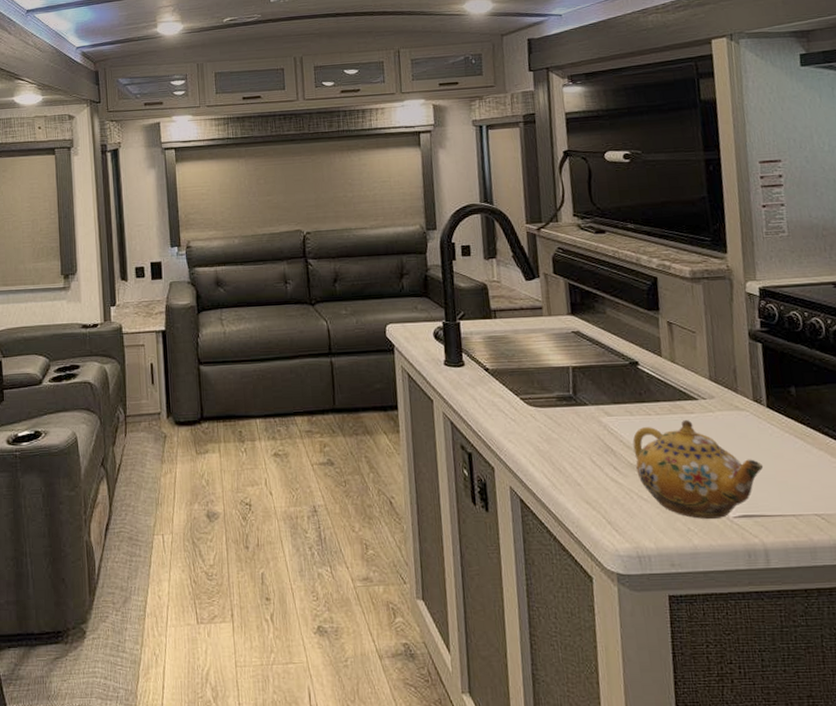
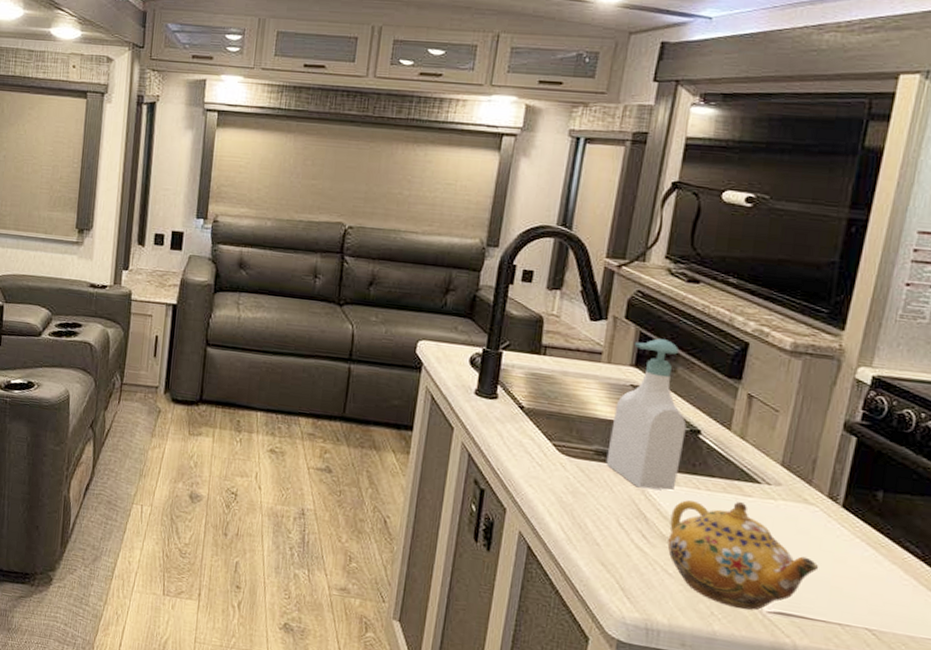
soap bottle: none [564,286,631,424] -> present [606,338,687,491]

